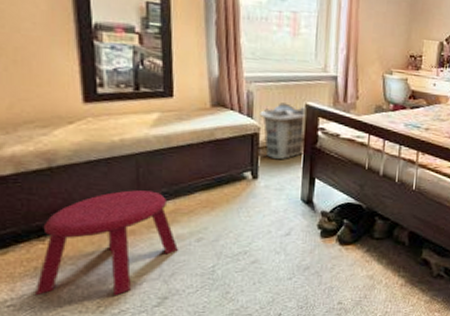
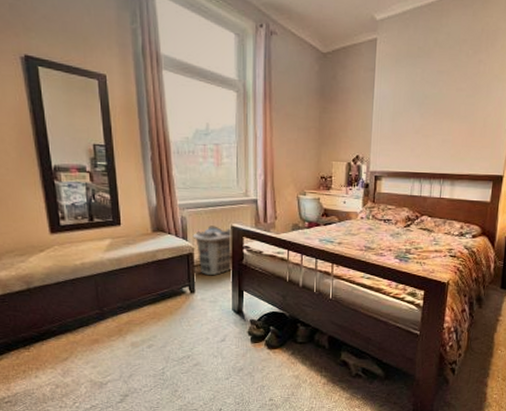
stool: present [36,190,178,296] -> none [25,305,133,394]

